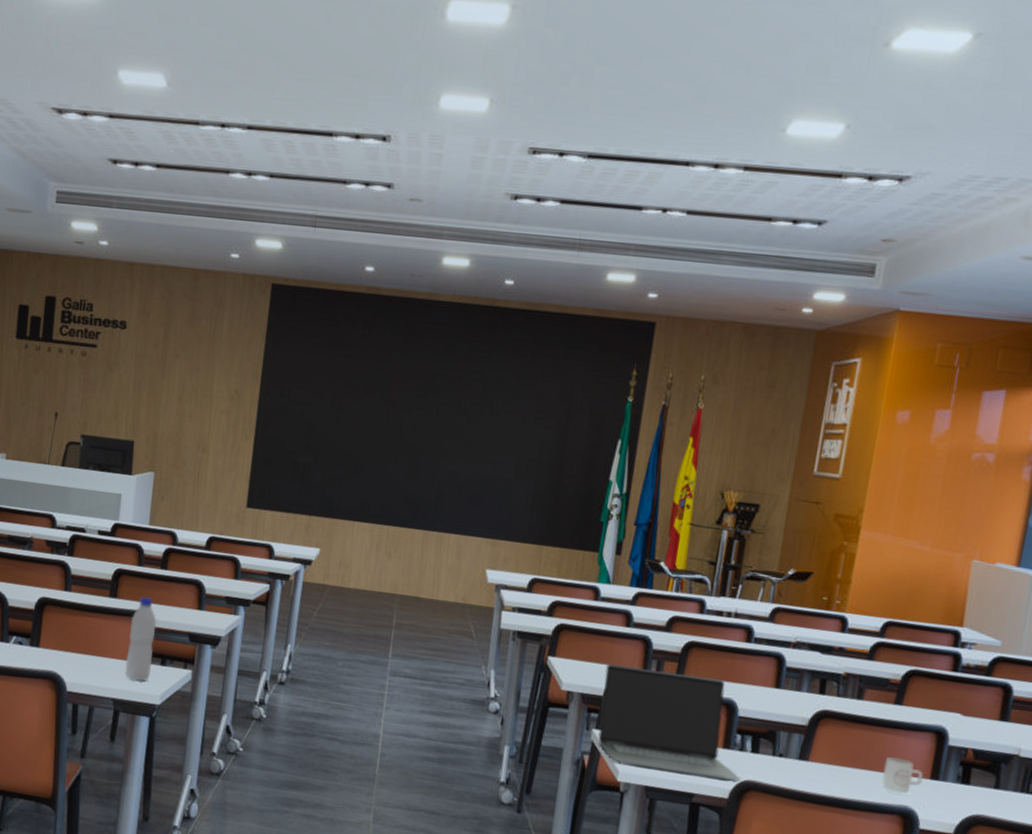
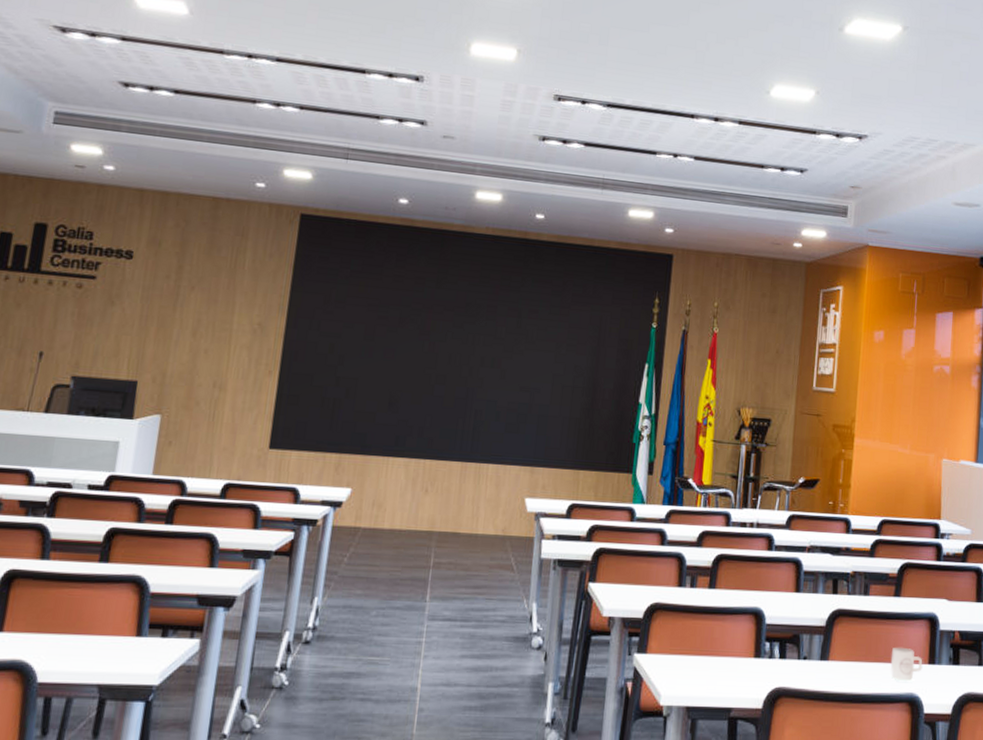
water bottle: present [124,597,157,681] -> none [115,557,158,660]
laptop: present [598,664,740,782] -> none [640,585,771,690]

